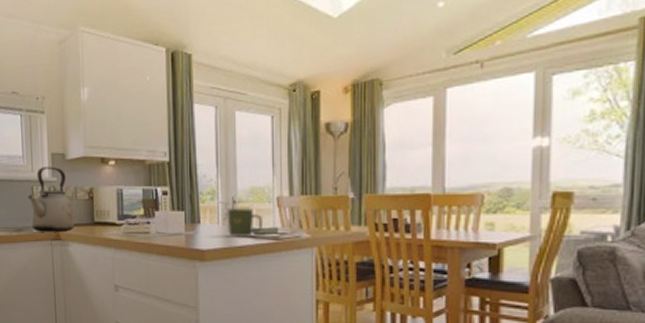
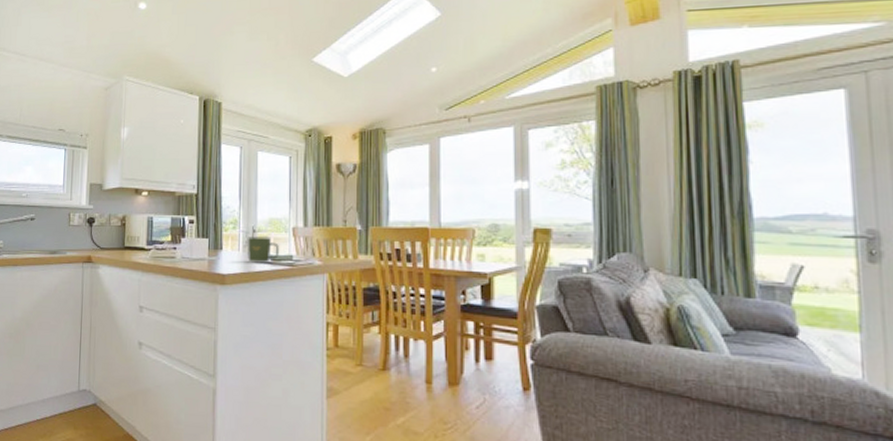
kettle: present [28,166,75,233] -> none [64,196,107,256]

